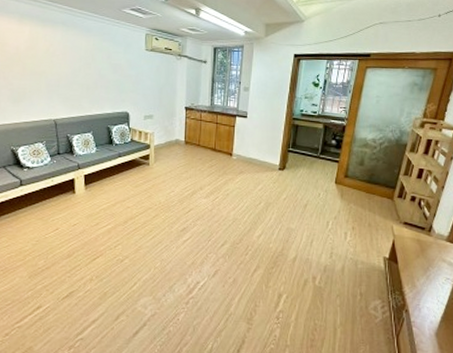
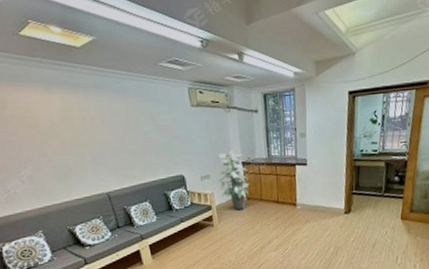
indoor plant: none [160,95,190,153] -> present [217,151,250,211]

